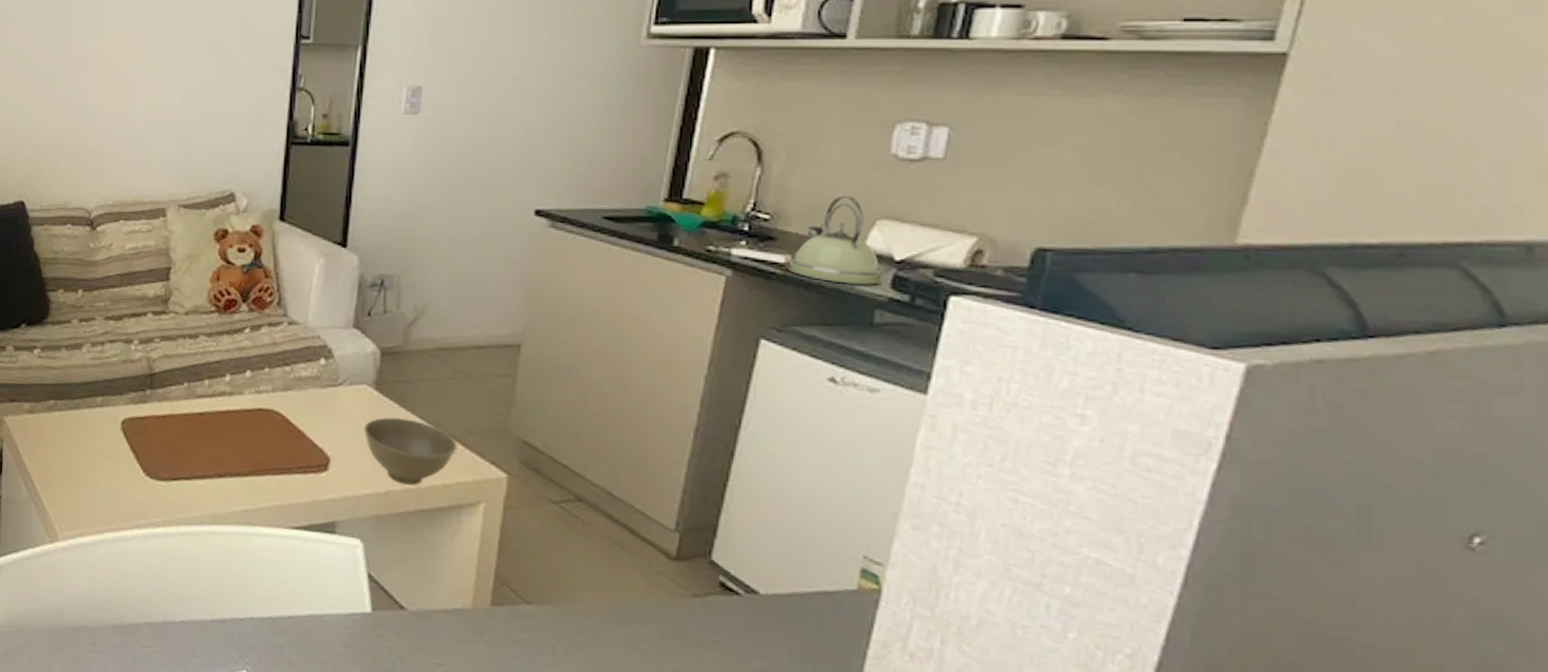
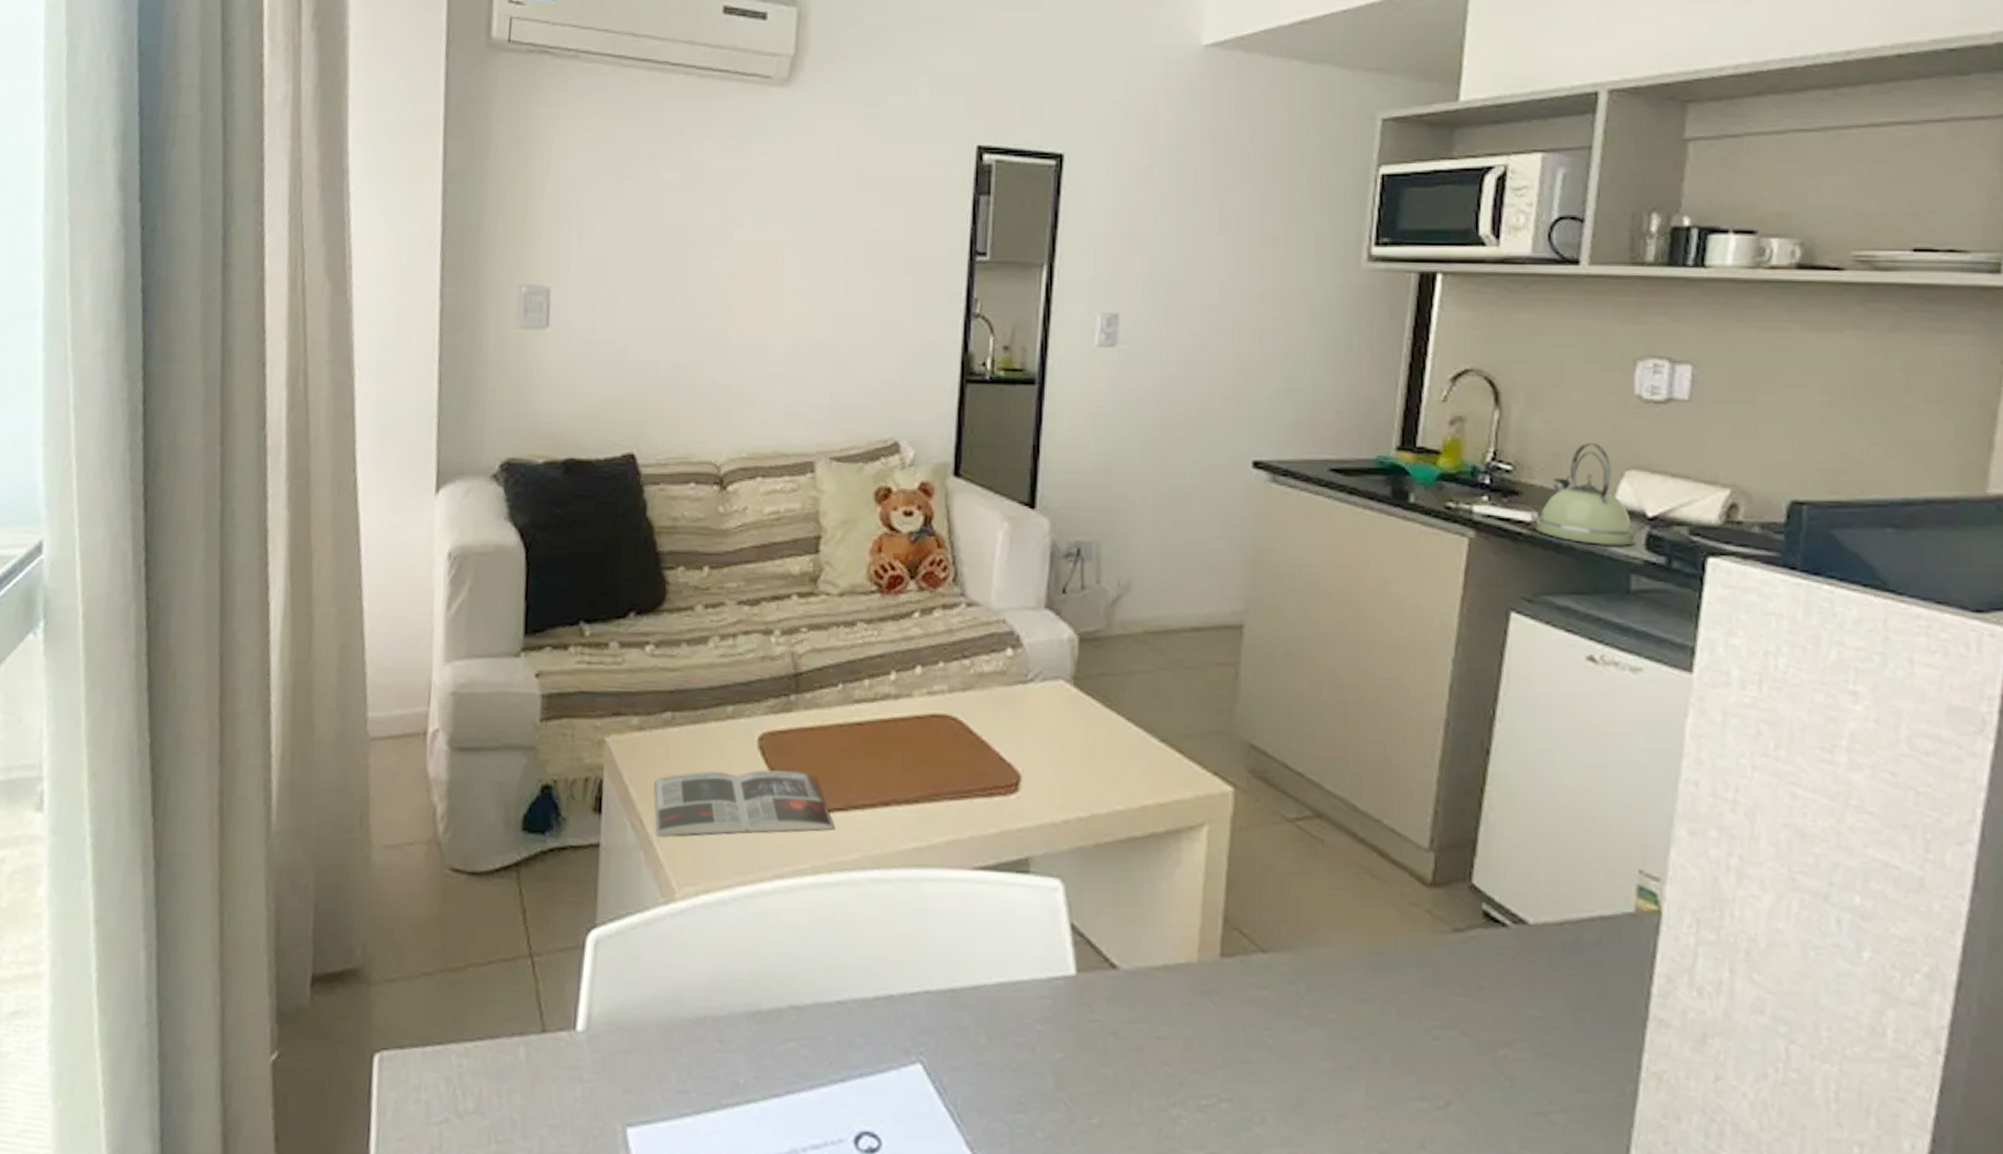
magazine: none [41,445,182,494] -> present [654,770,836,837]
bowl: present [363,417,458,485] -> none [1061,719,1174,806]

